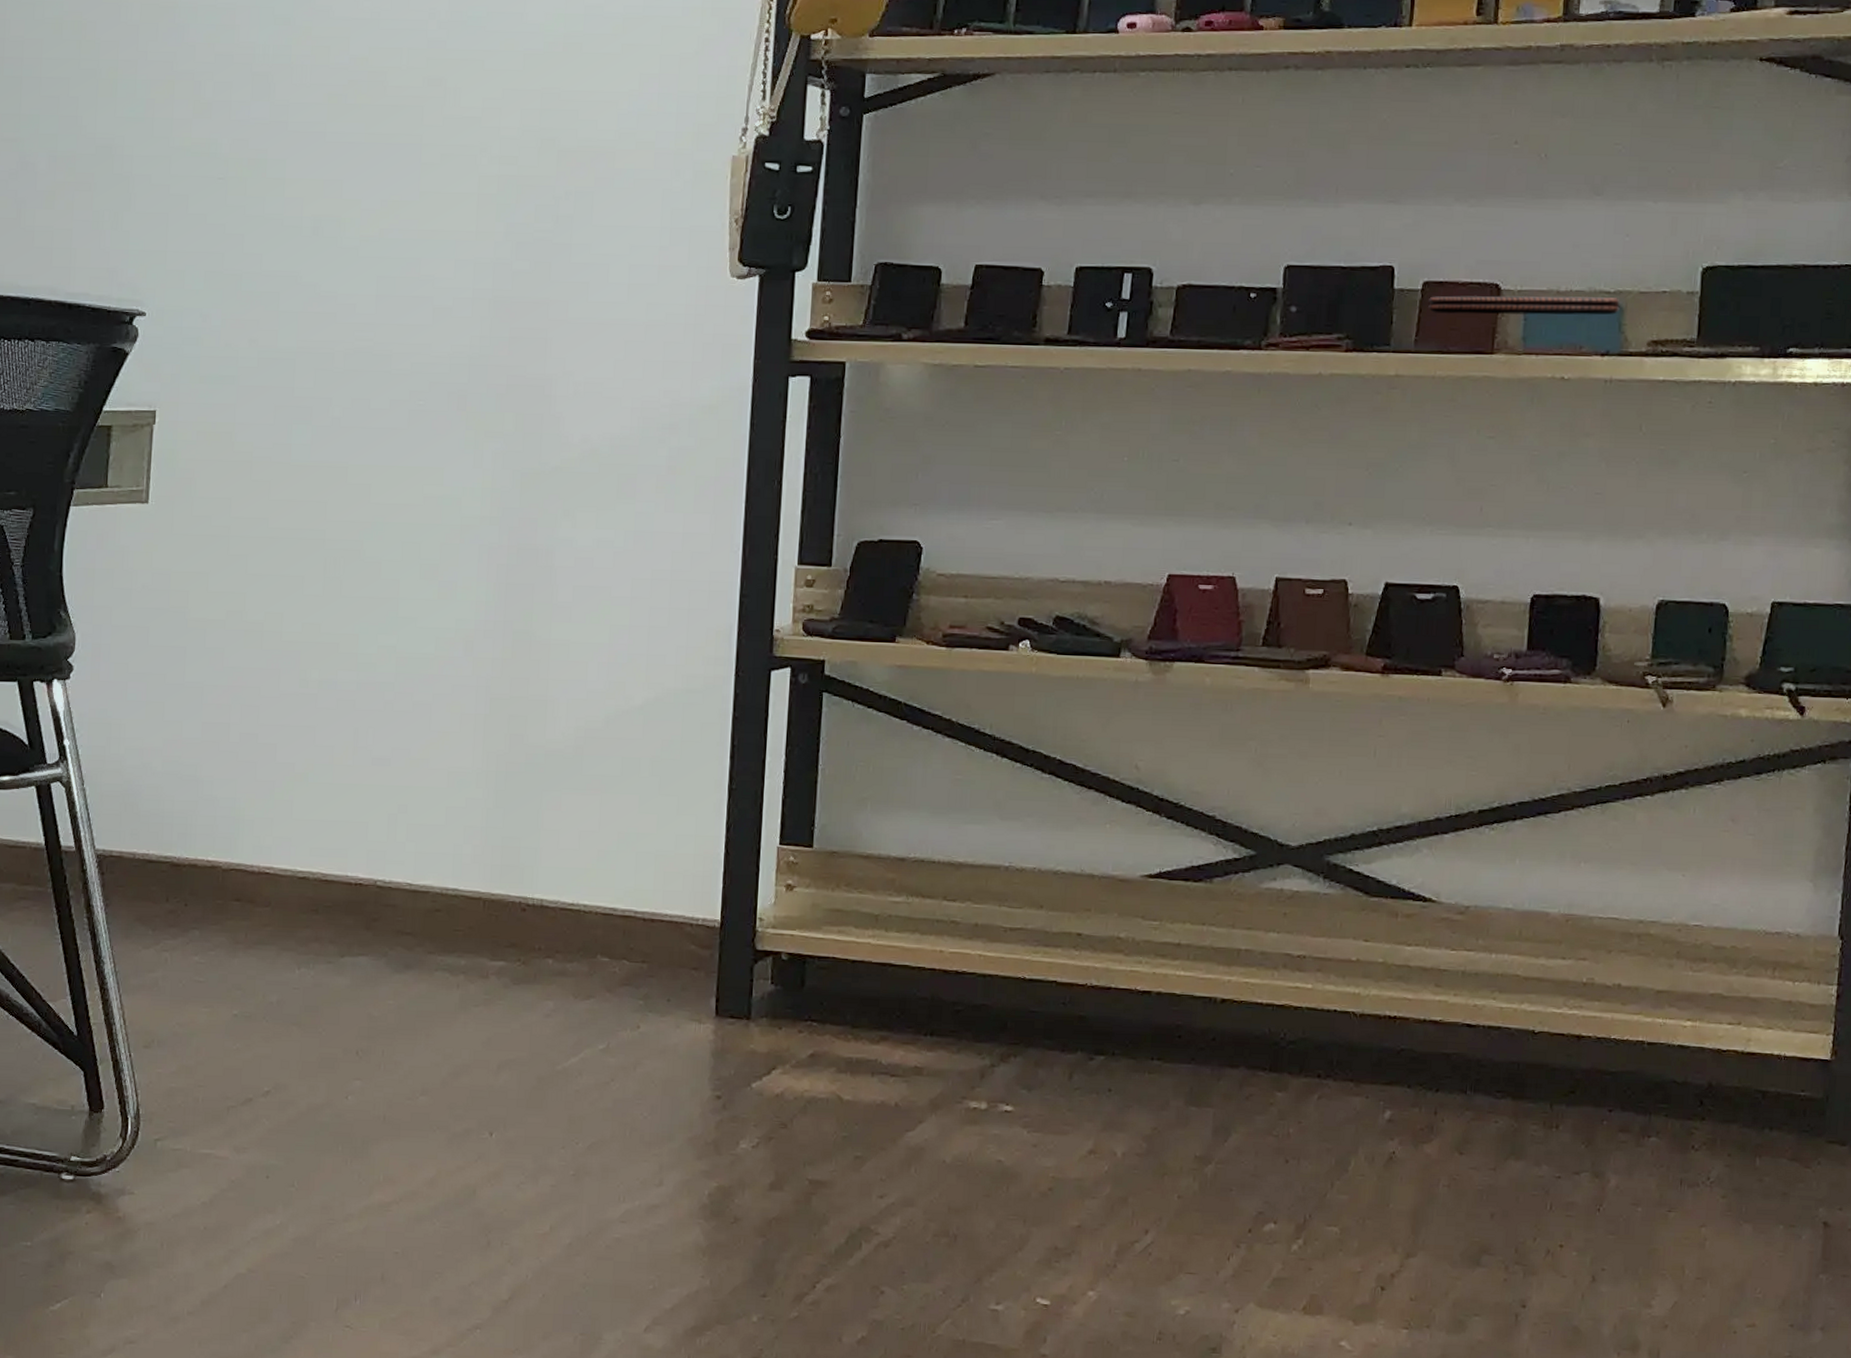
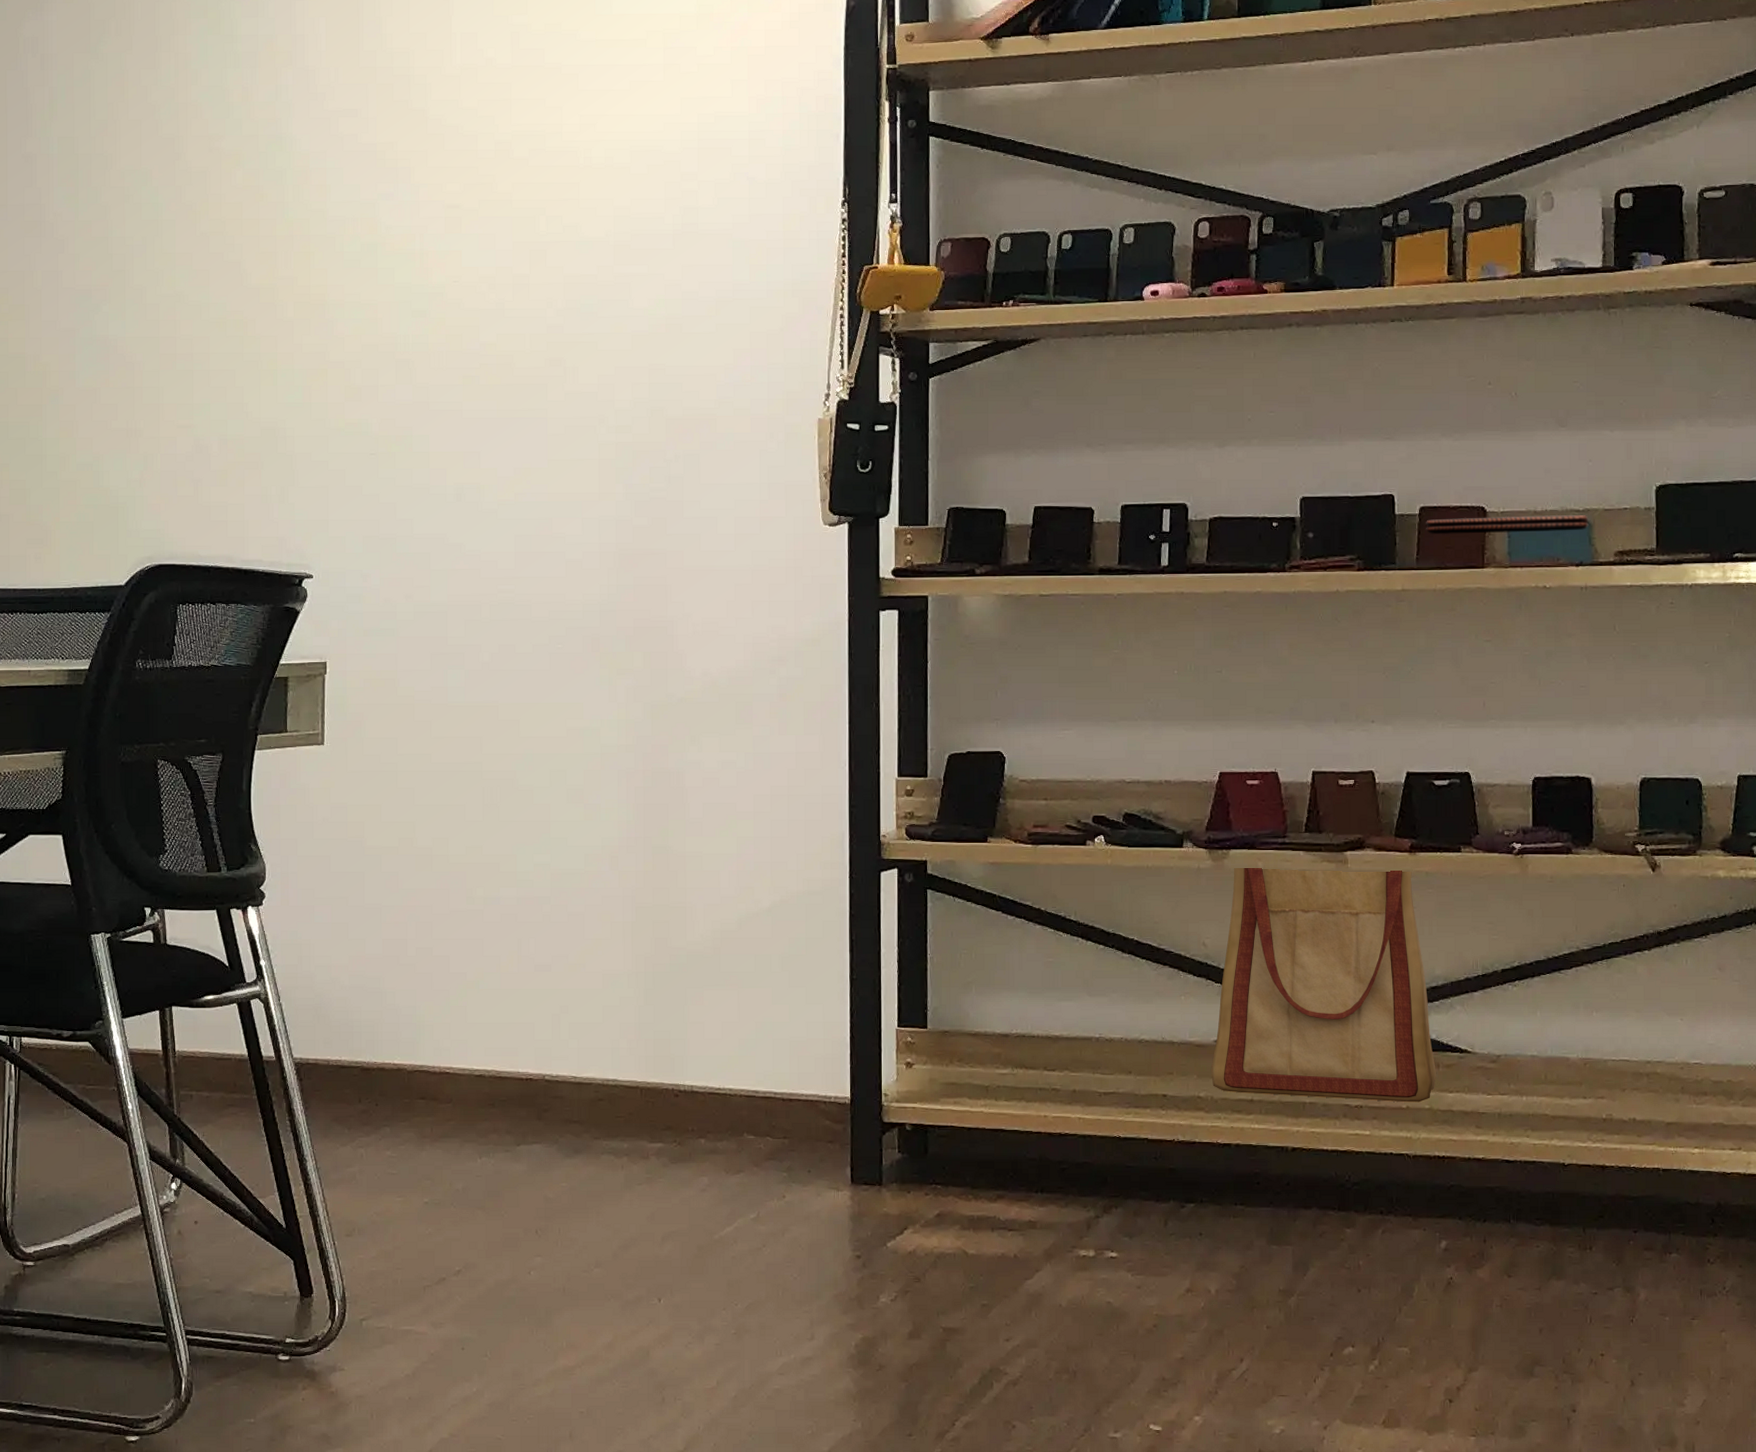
shopping bag: none [1134,683,1395,955] -> present [1211,868,1437,1103]

